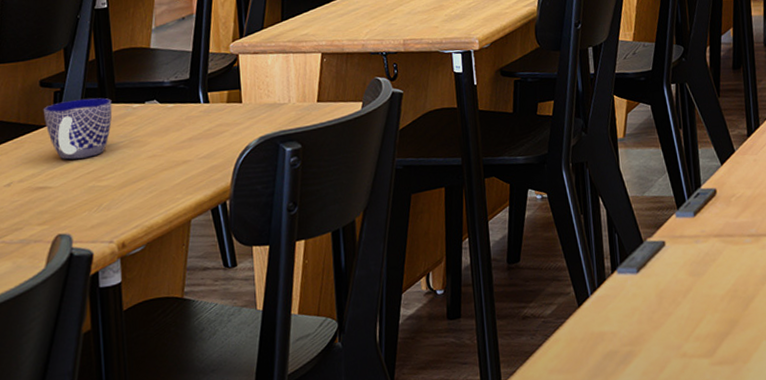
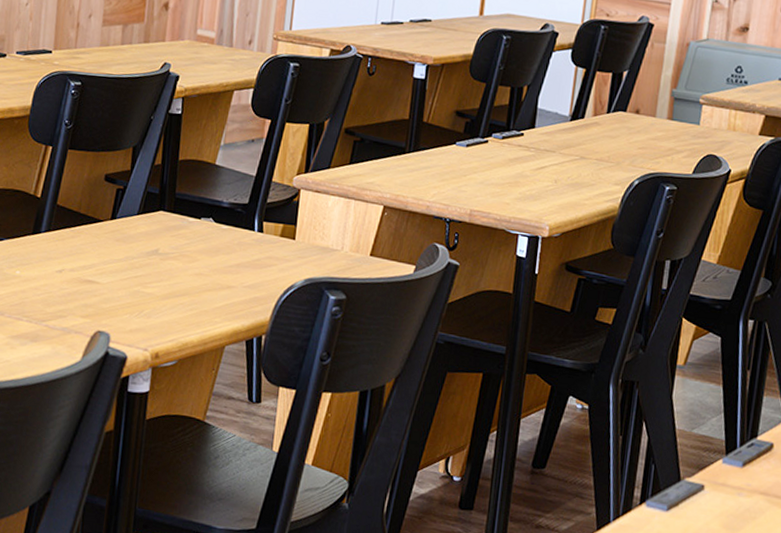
cup: present [43,98,113,160] -> none [103,200,170,262]

